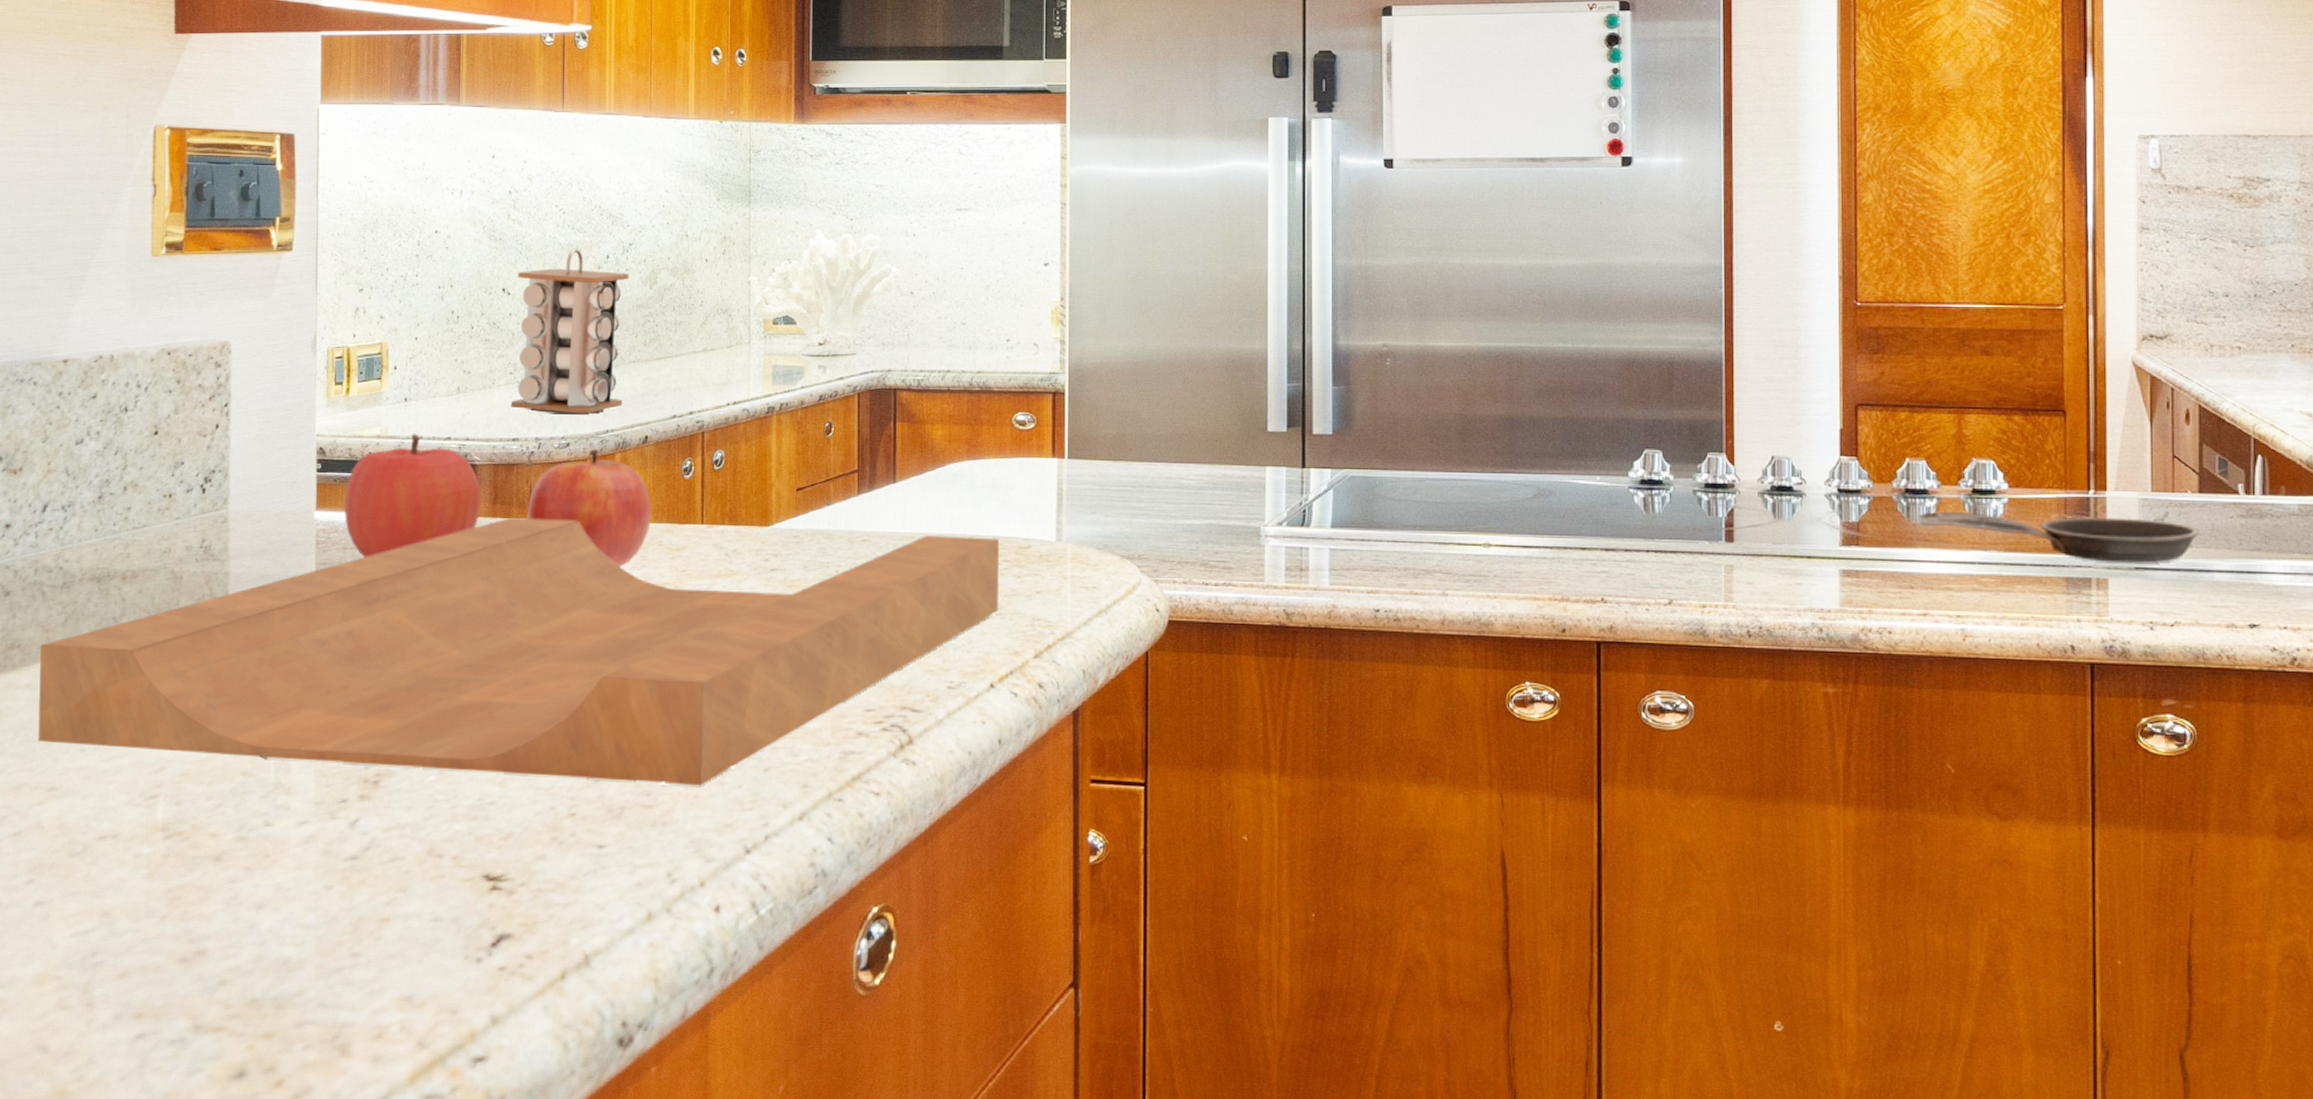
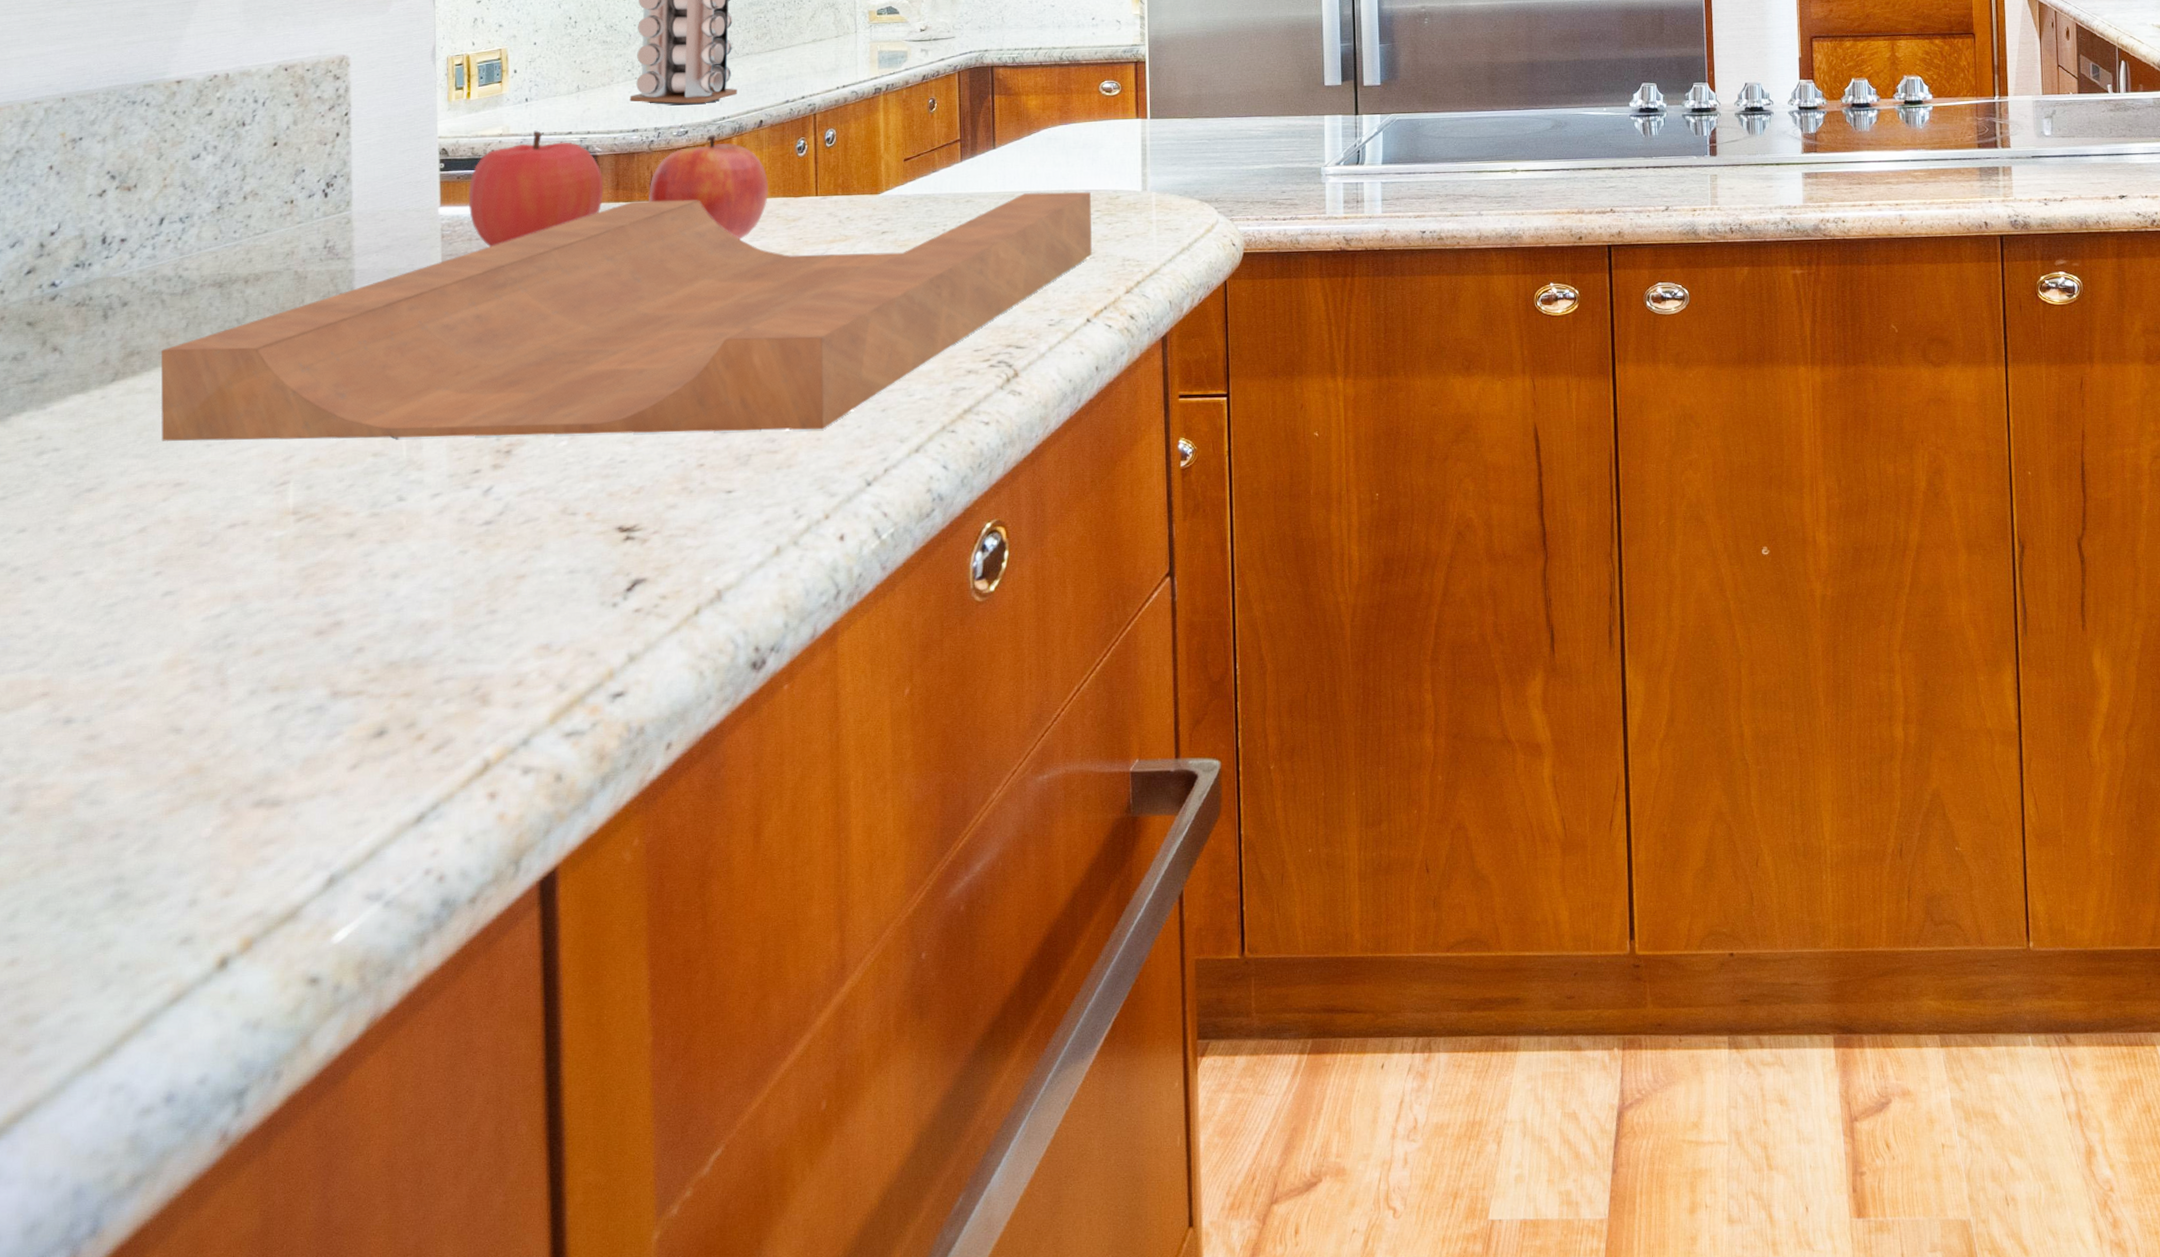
frying pan: present [1918,512,2200,563] -> none [1863,116,2080,153]

